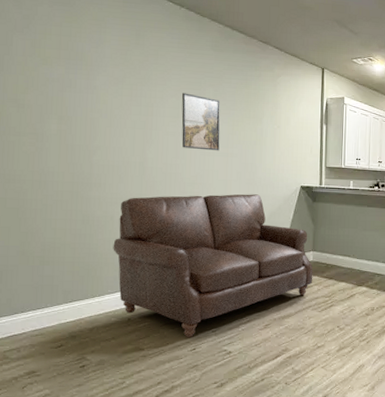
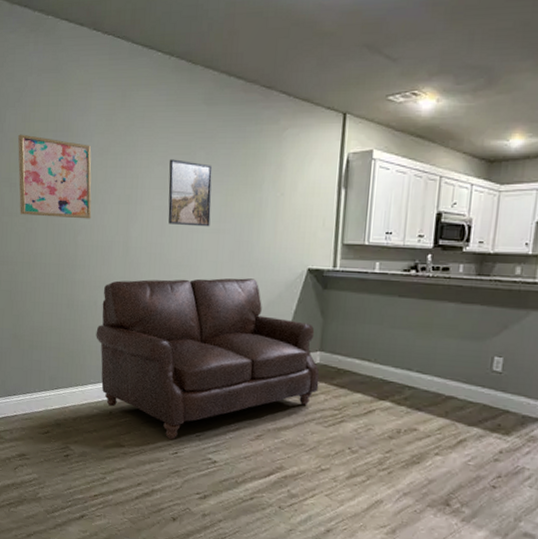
wall art: none [26,58,107,141] -> present [17,134,92,219]

